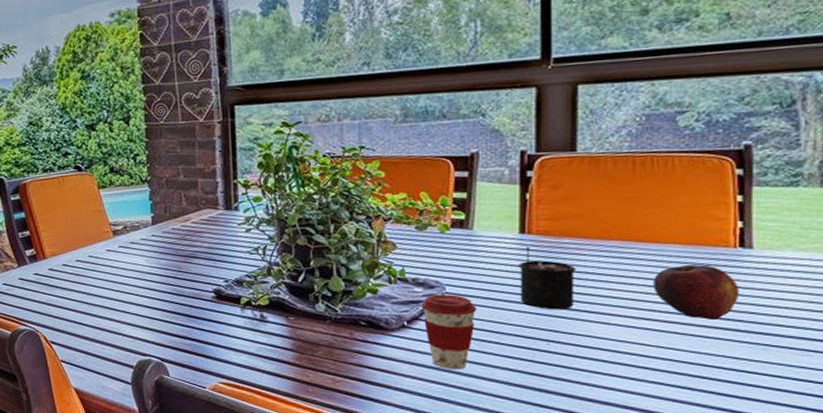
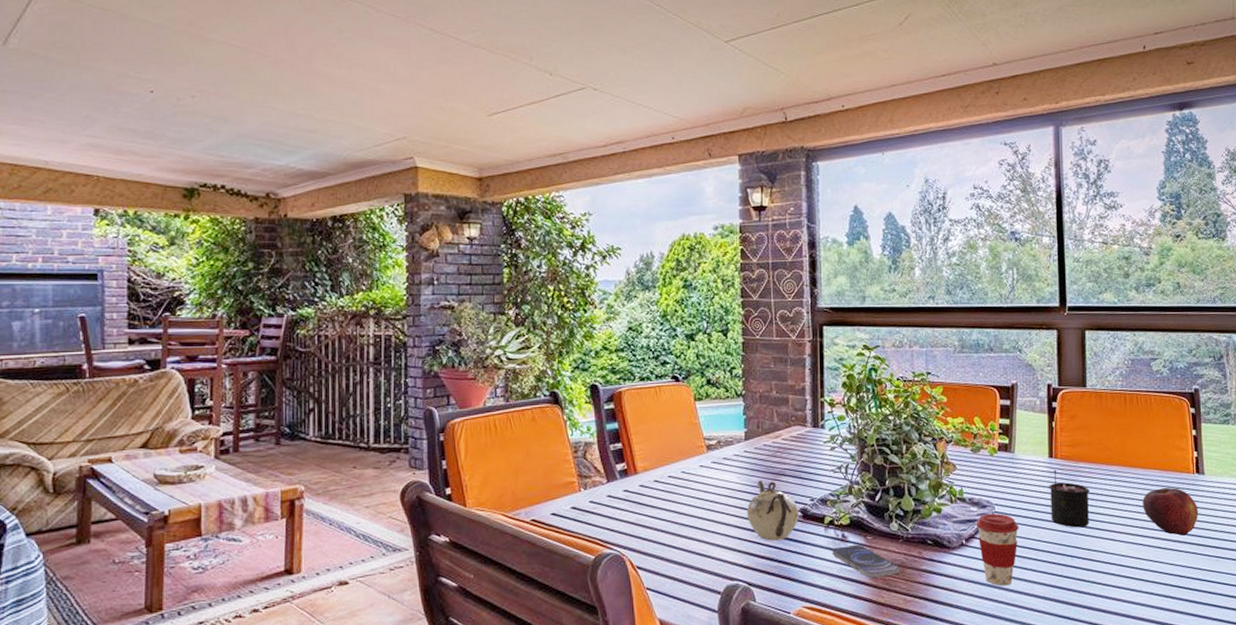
teapot: none [156,263,212,320] -> present [746,480,799,541]
smartphone: none [249,324,328,357] -> present [832,544,900,578]

